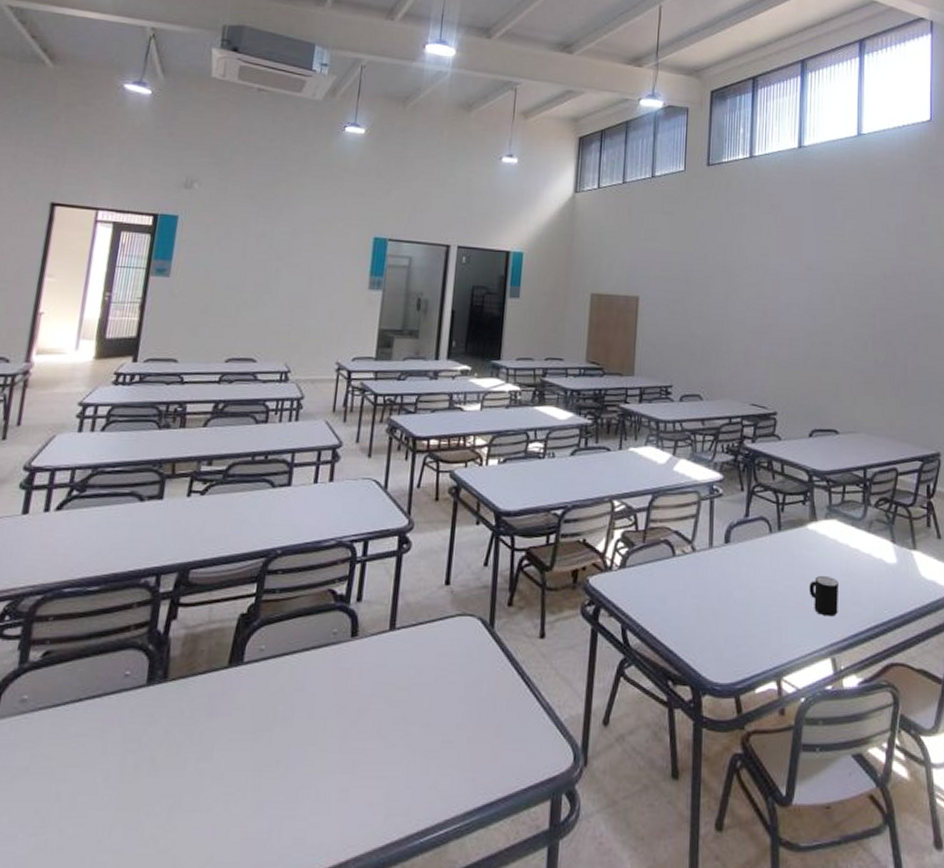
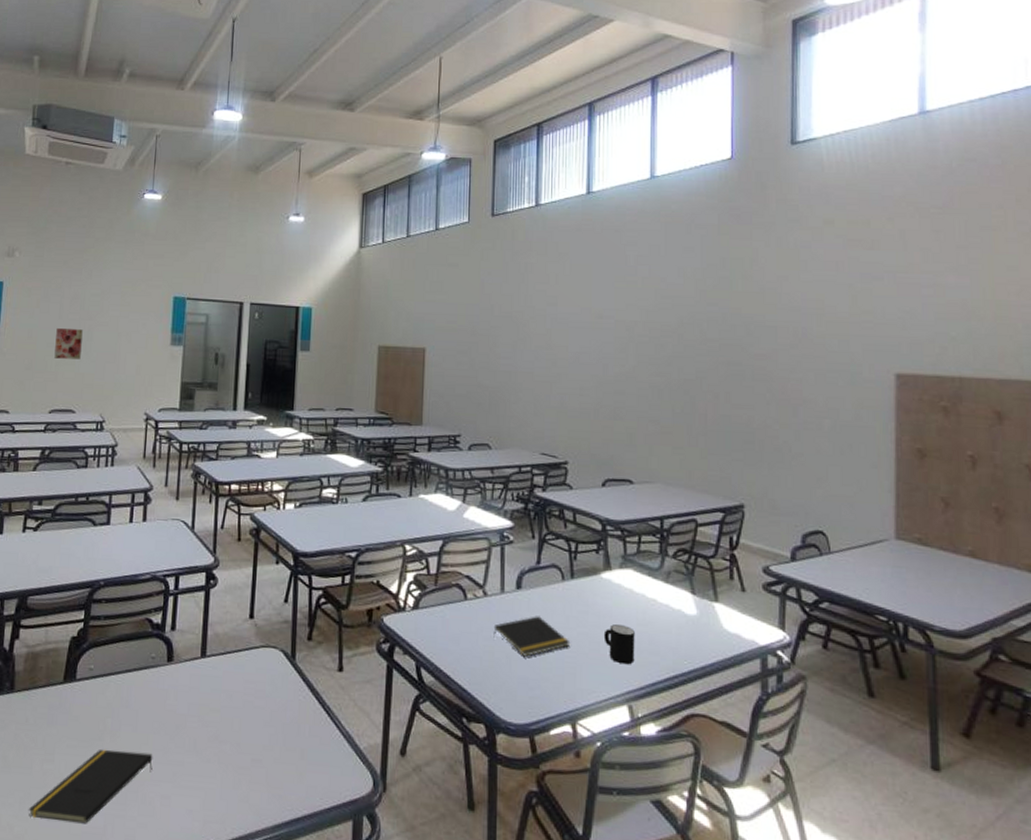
notepad: none [177,740,331,829] -> present [28,749,153,824]
wall art: none [234,269,269,303] -> present [54,328,83,360]
notepad: none [701,570,777,613] -> present [493,616,571,657]

